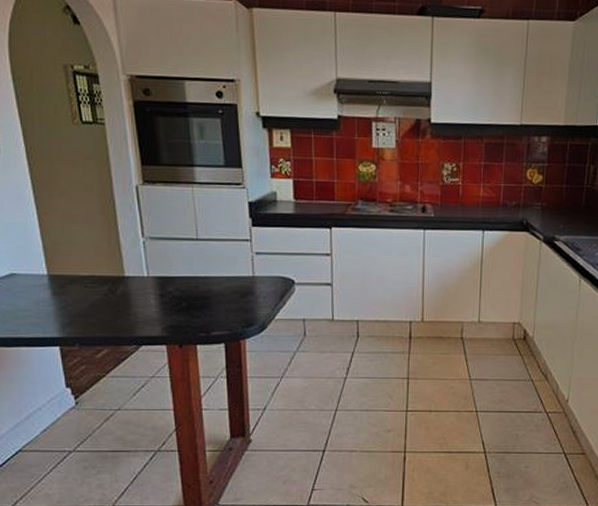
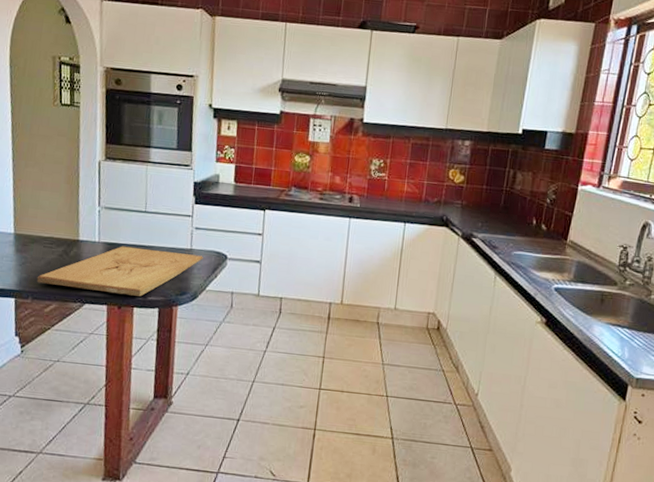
cutting board: none [82,279,268,332] -> present [36,246,203,297]

